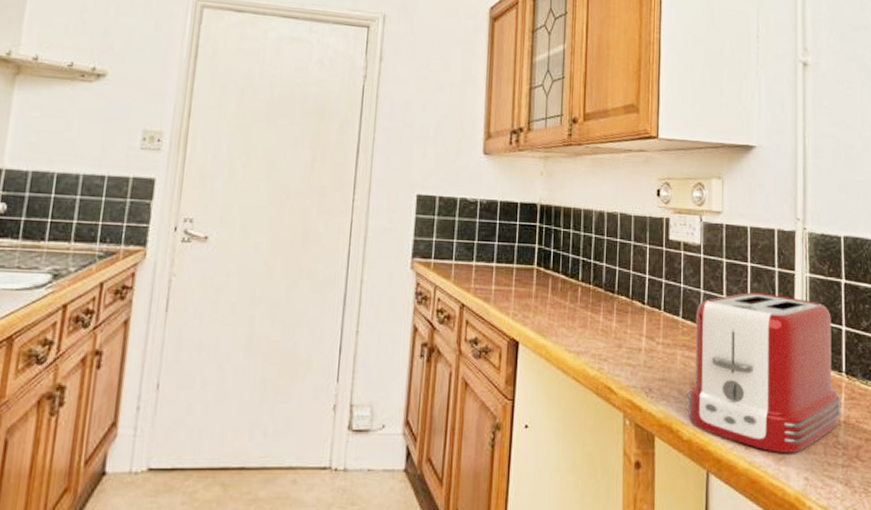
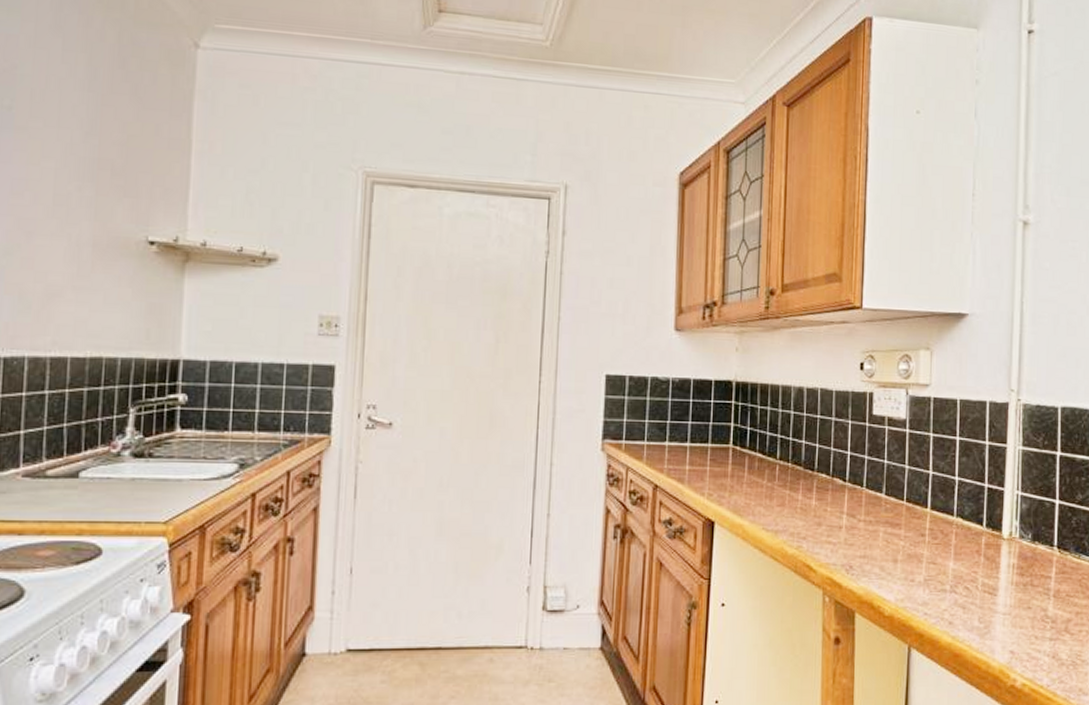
toaster: present [686,292,842,454] -> none [887,467,1052,628]

